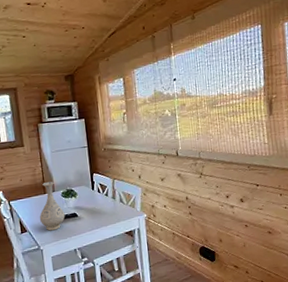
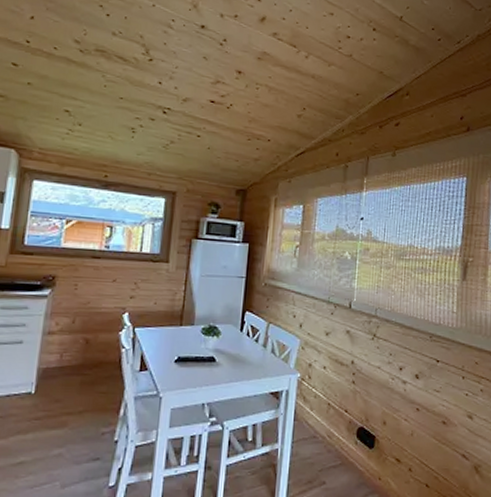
vase: present [39,181,65,231] -> none [166,311,201,375]

